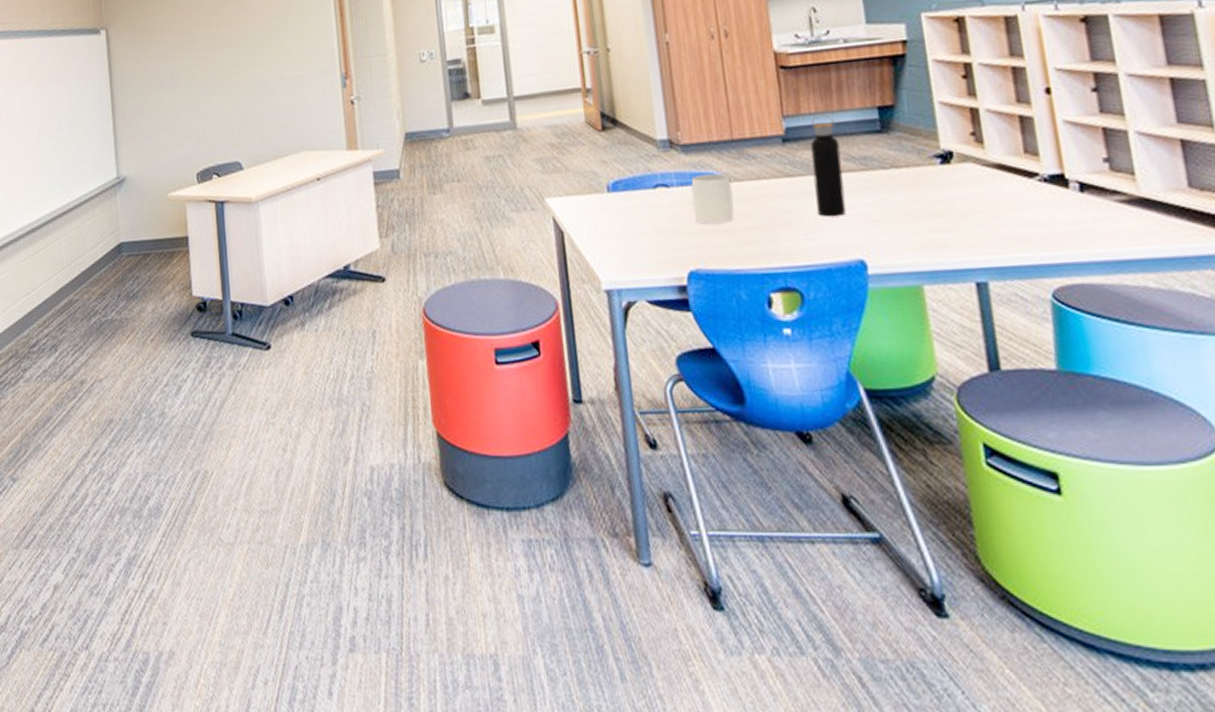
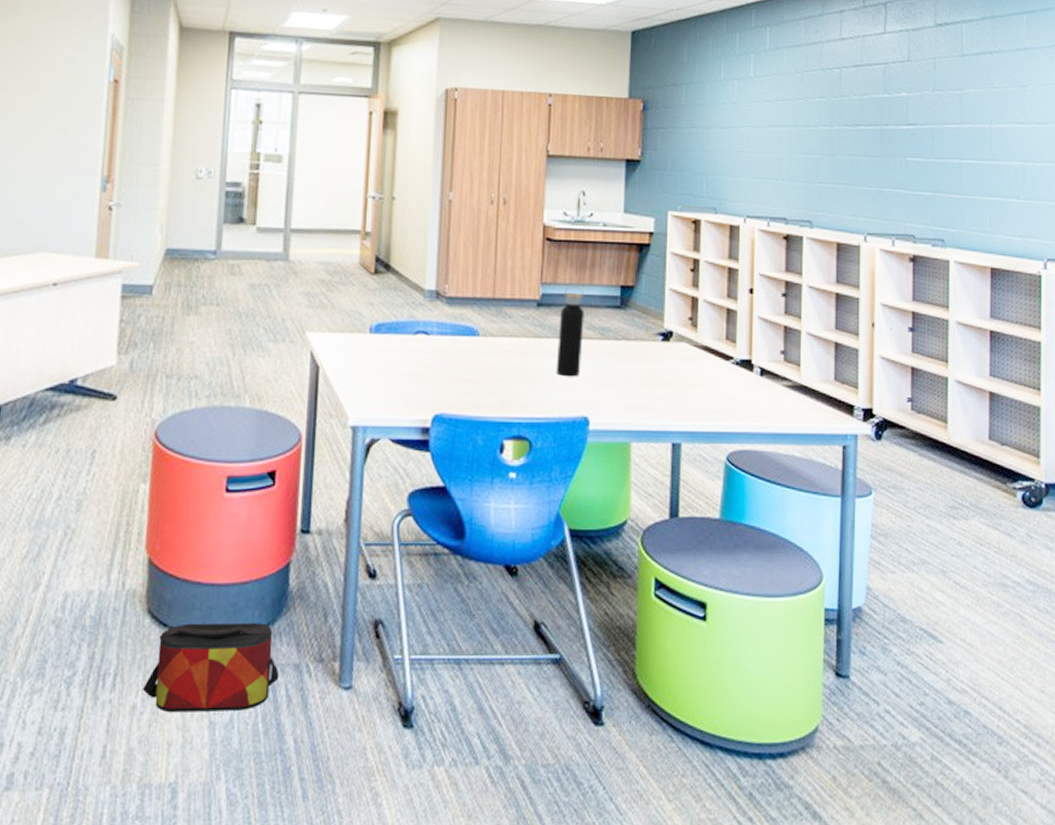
bag: none [452,495,577,585] -> present [143,623,279,713]
mug: present [691,173,735,225] -> none [447,327,487,374]

